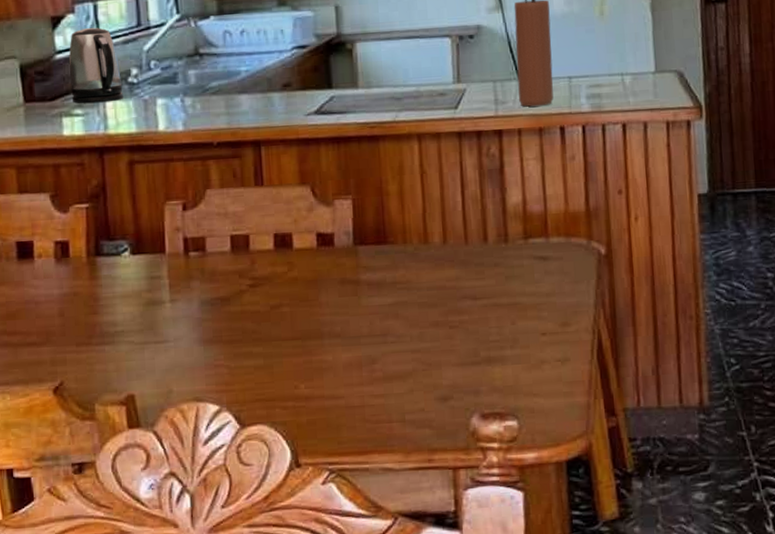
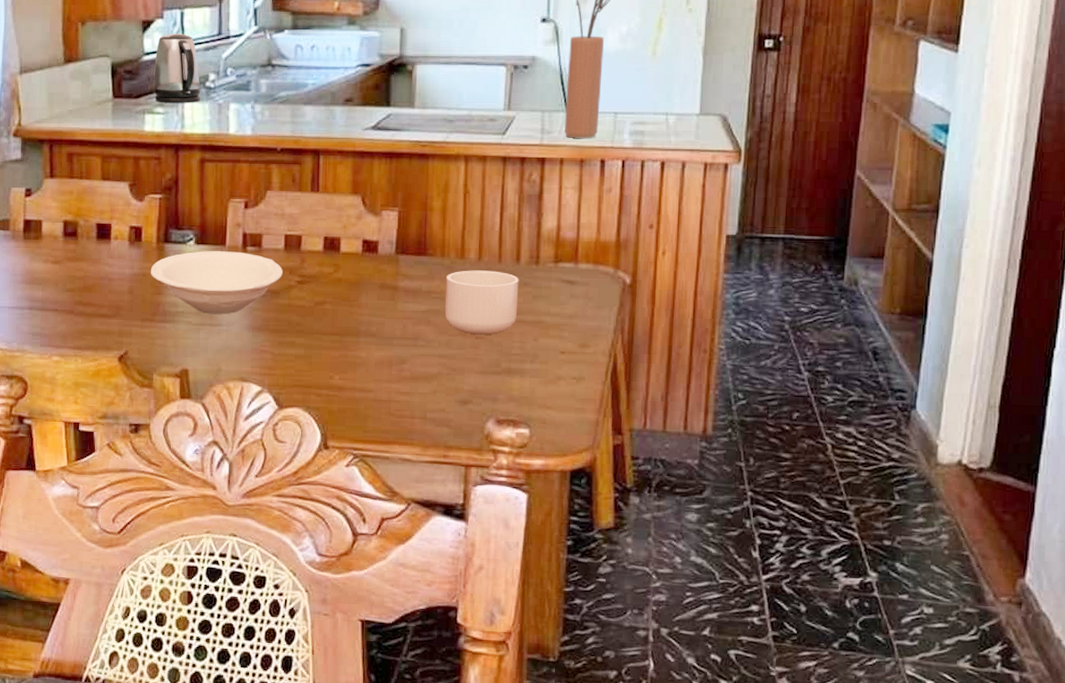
bowl: none [83,258,232,331] -> present [151,251,283,314]
cup: none [410,253,491,325] -> present [444,270,519,335]

